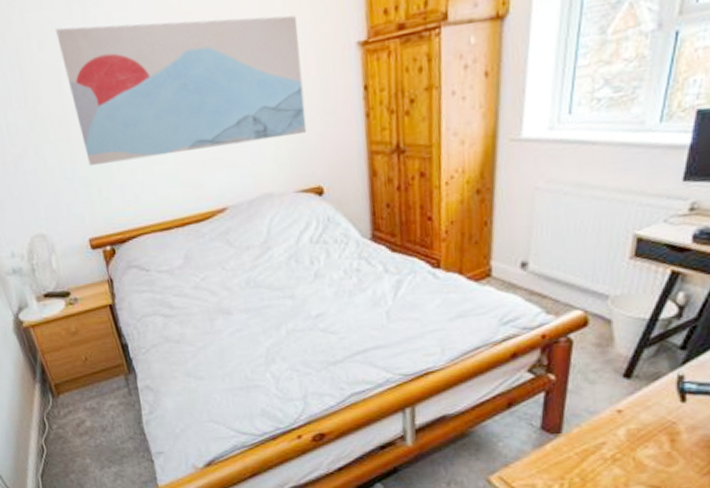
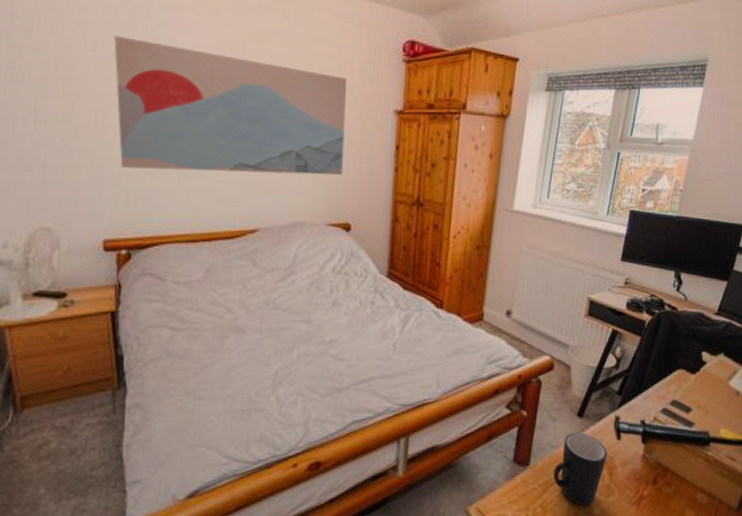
mug: none [593,395,667,475] -> present [553,433,607,505]

